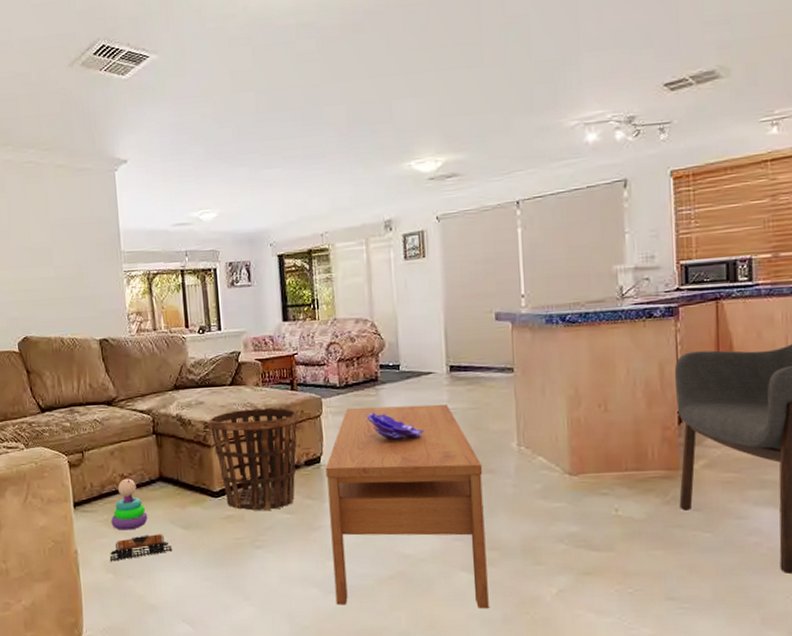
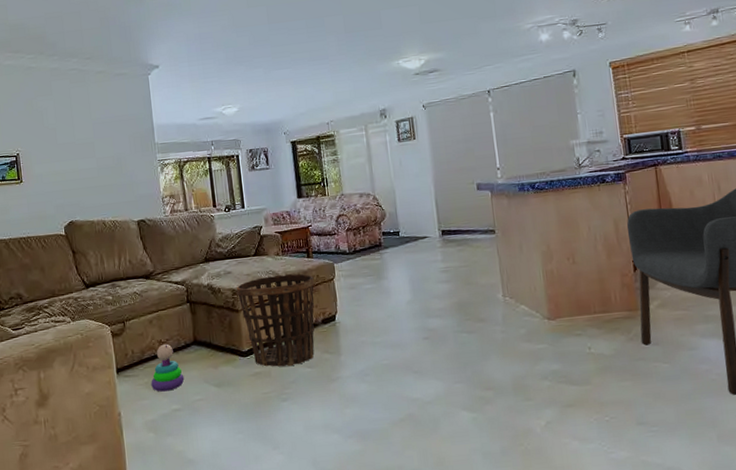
toy train: present [109,534,173,562] -> none [150,393,208,422]
coffee table: present [325,403,489,609] -> none [340,263,489,449]
decorative bowl: present [366,410,425,440] -> none [373,272,424,297]

